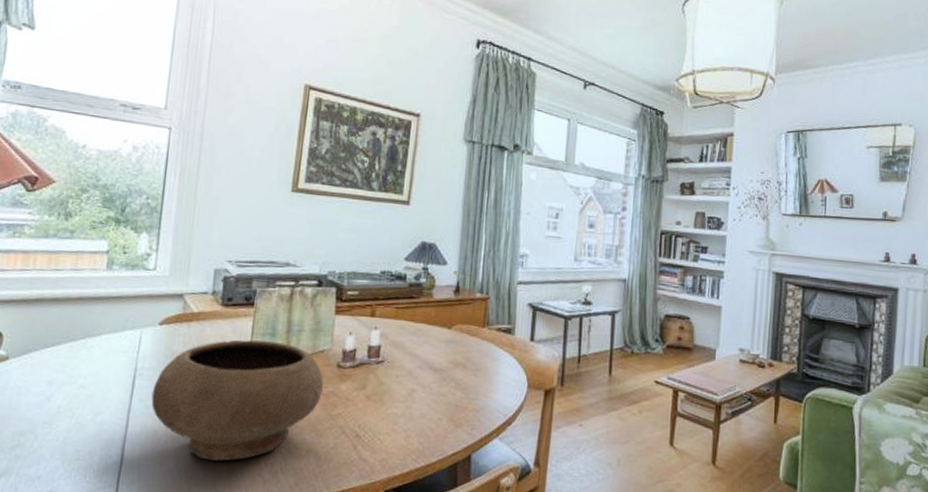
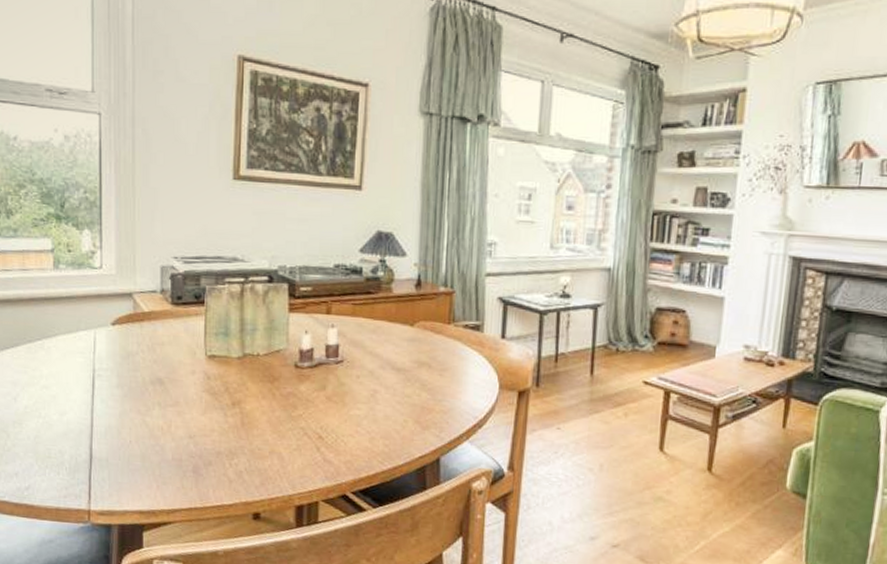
bowl: present [151,339,324,461] -> none [112,339,282,461]

